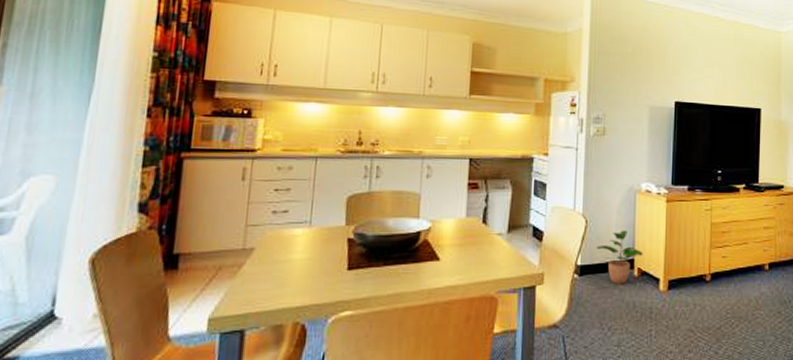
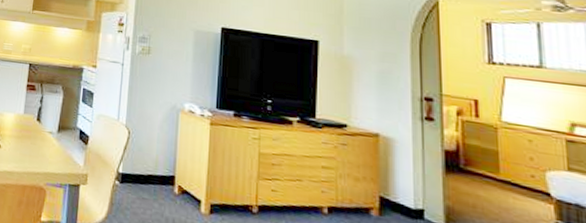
potted plant: present [596,230,643,284] -> none [138,146,185,199]

